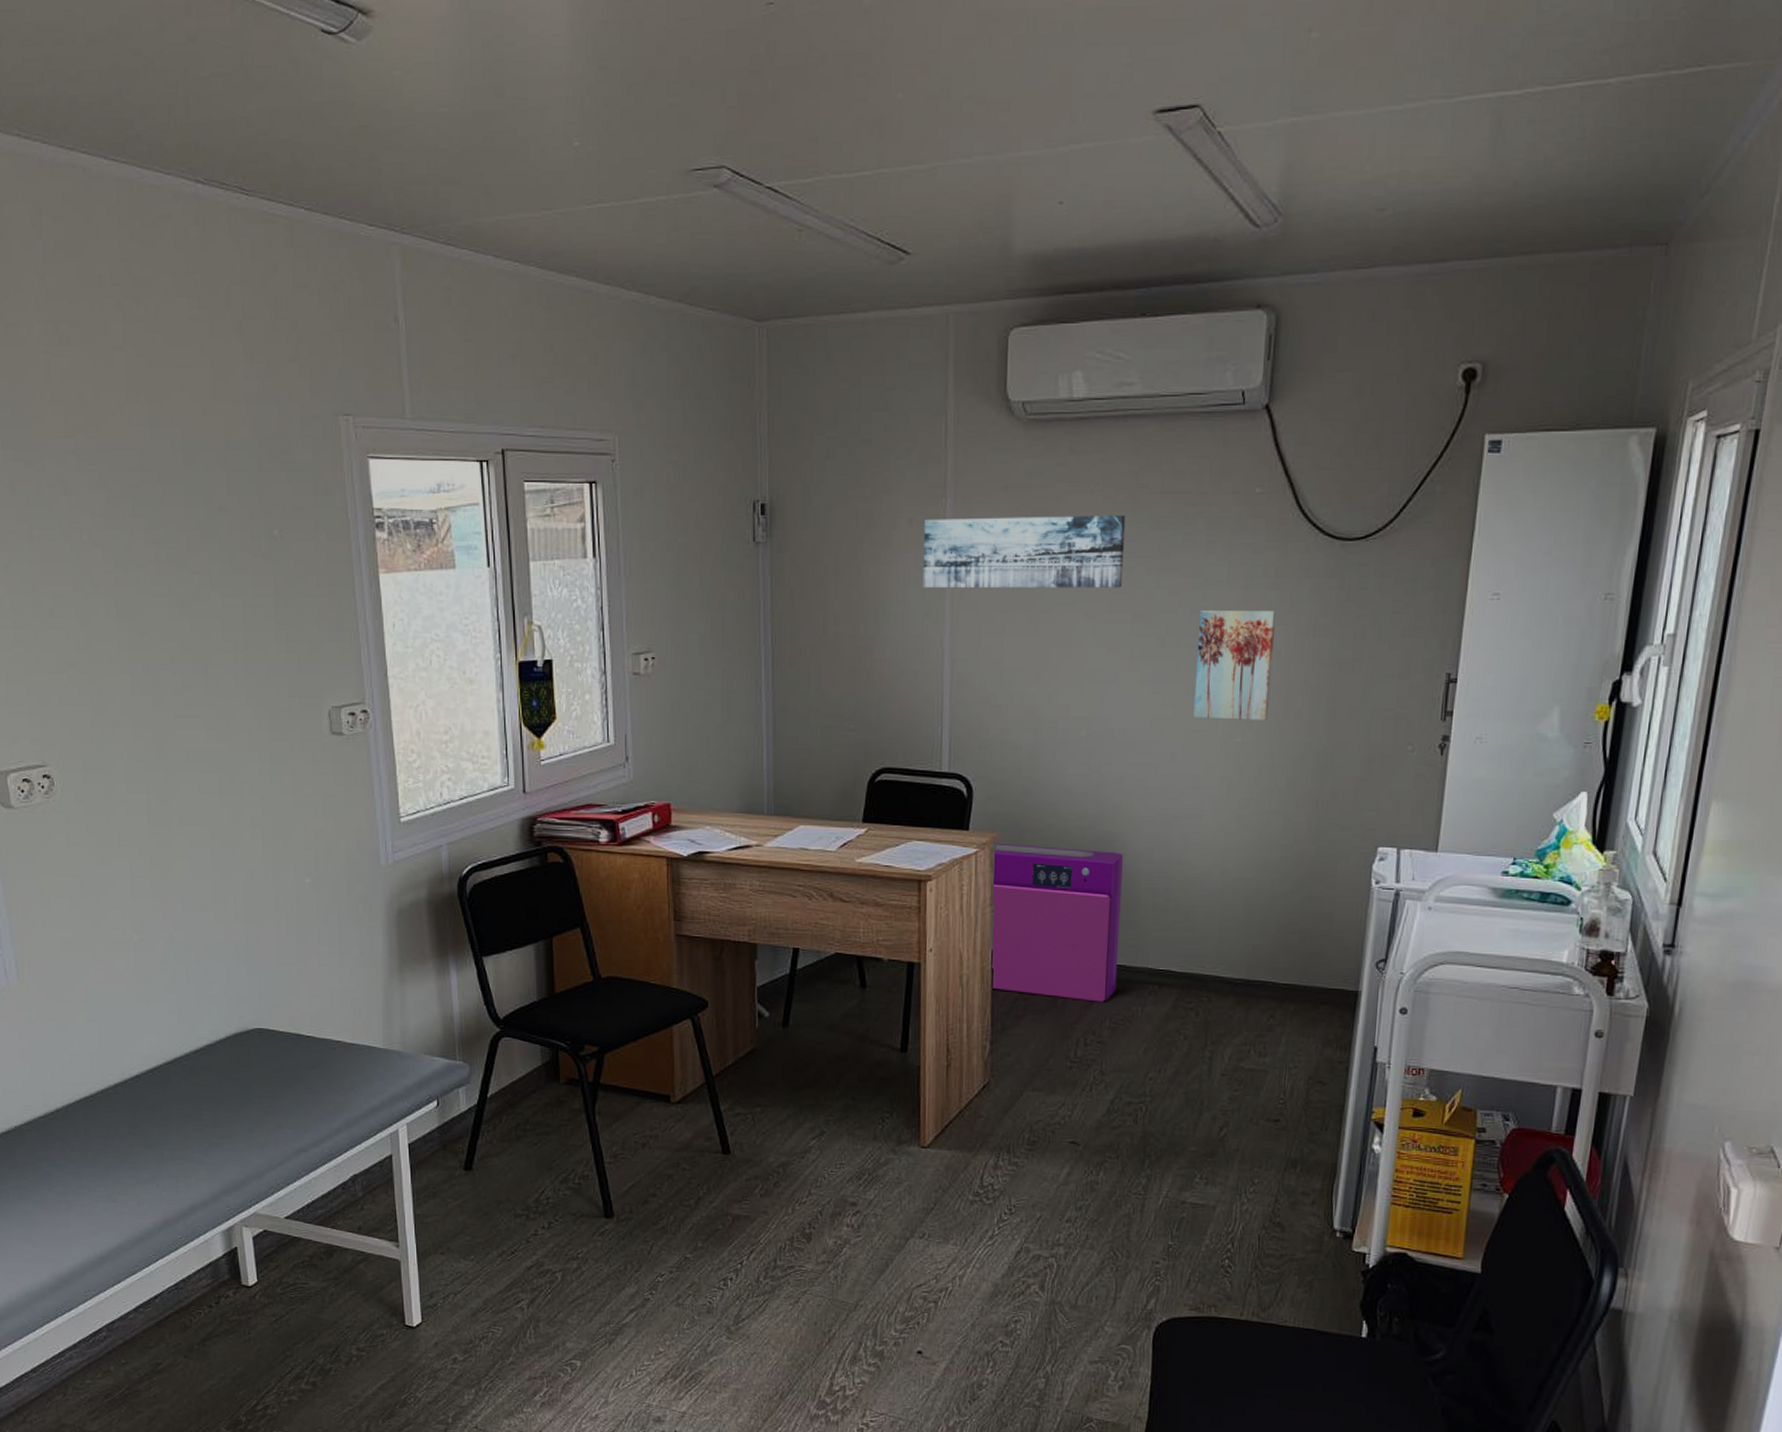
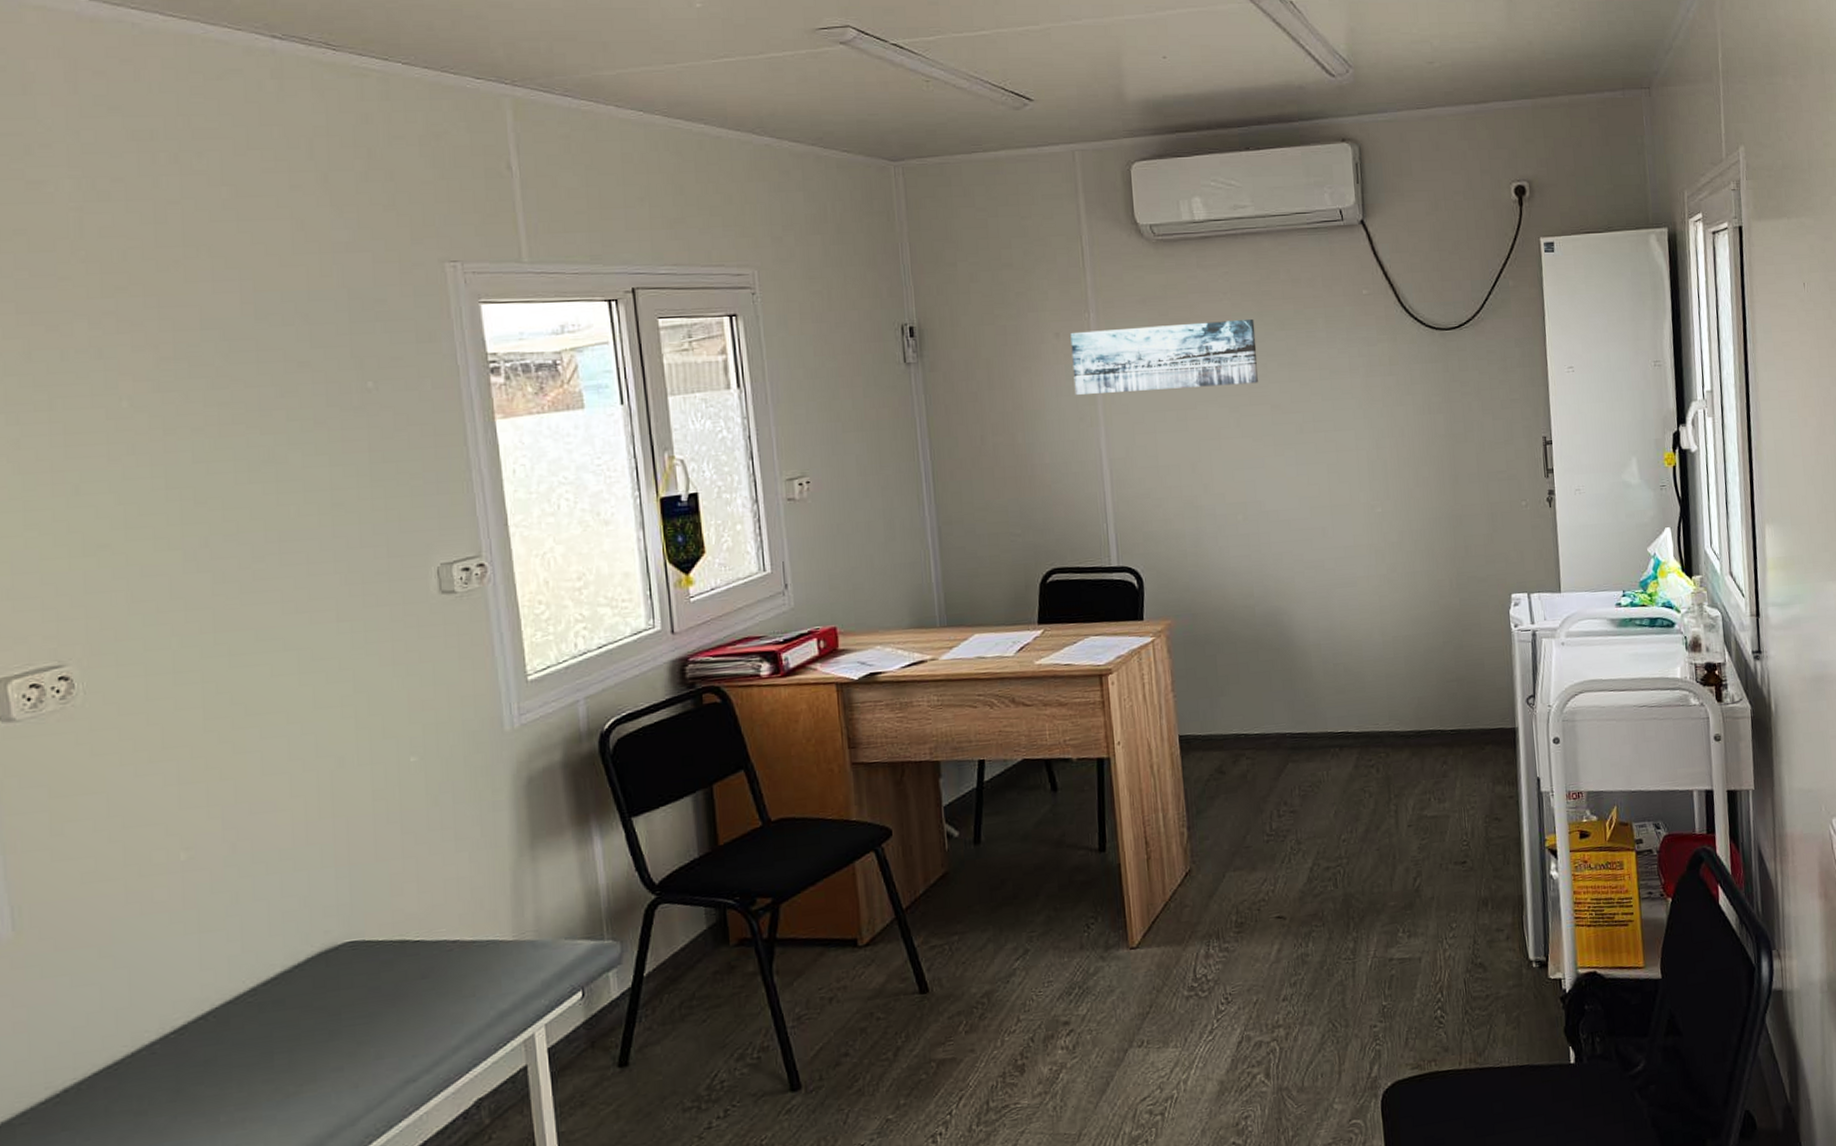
air purifier: present [990,842,1123,1002] -> none [1169,625,1301,774]
wall art: present [1193,610,1277,720] -> none [1330,394,1402,494]

